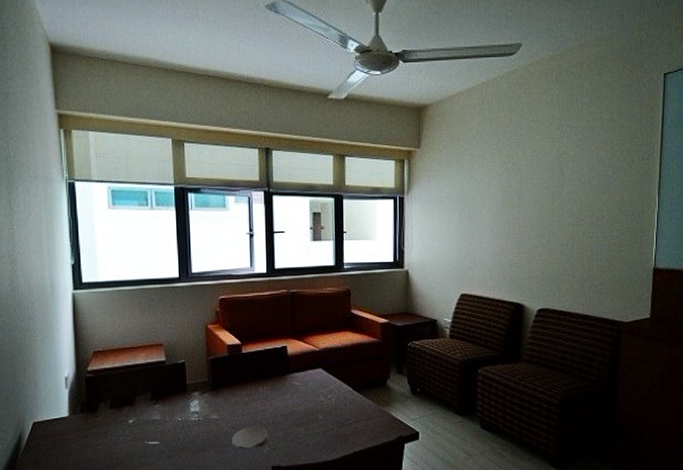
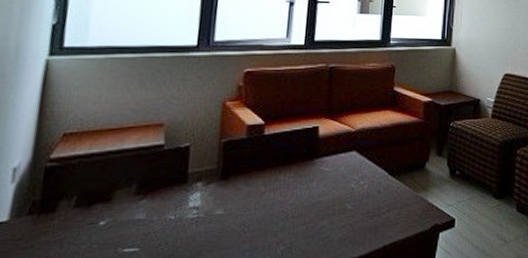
coaster: present [231,427,268,448] -> none [236,222,284,249]

